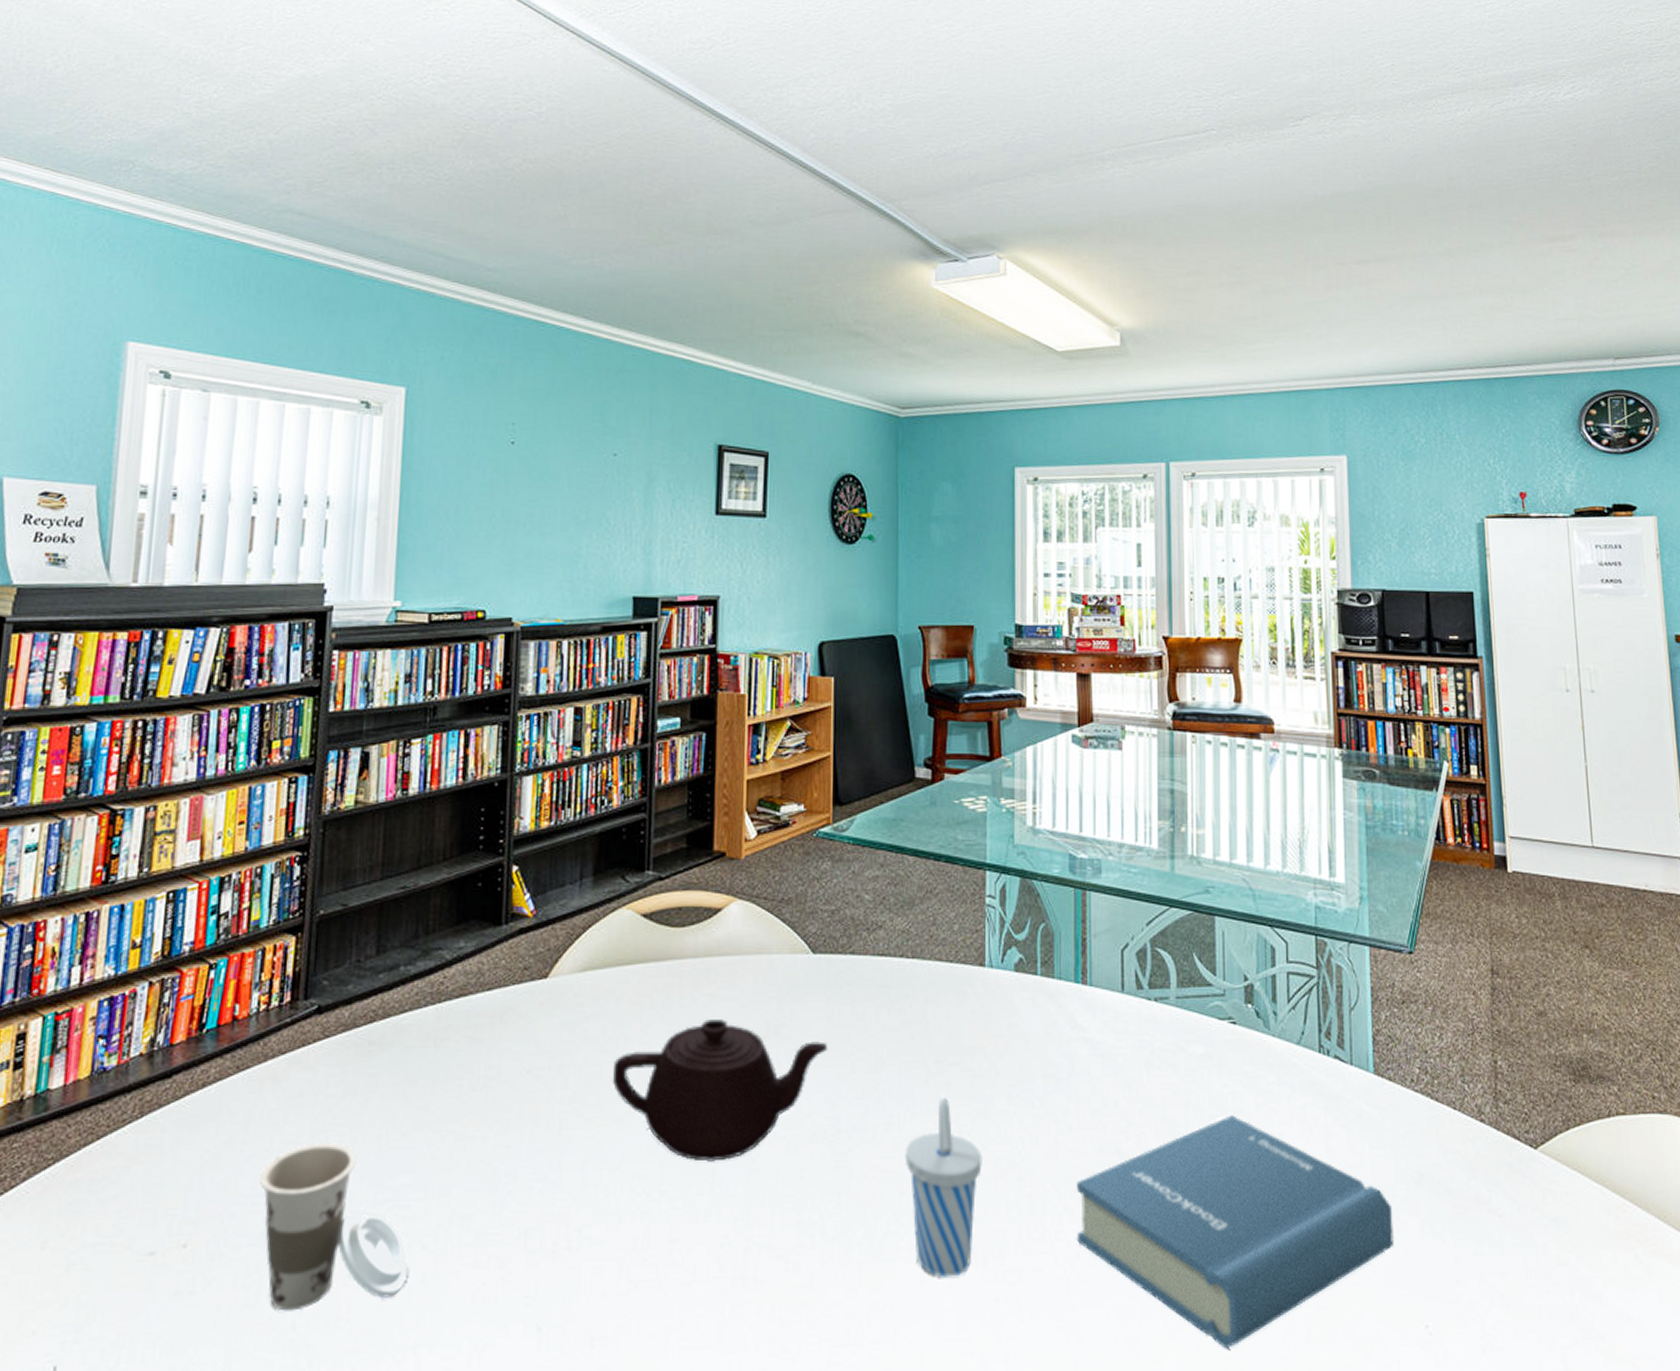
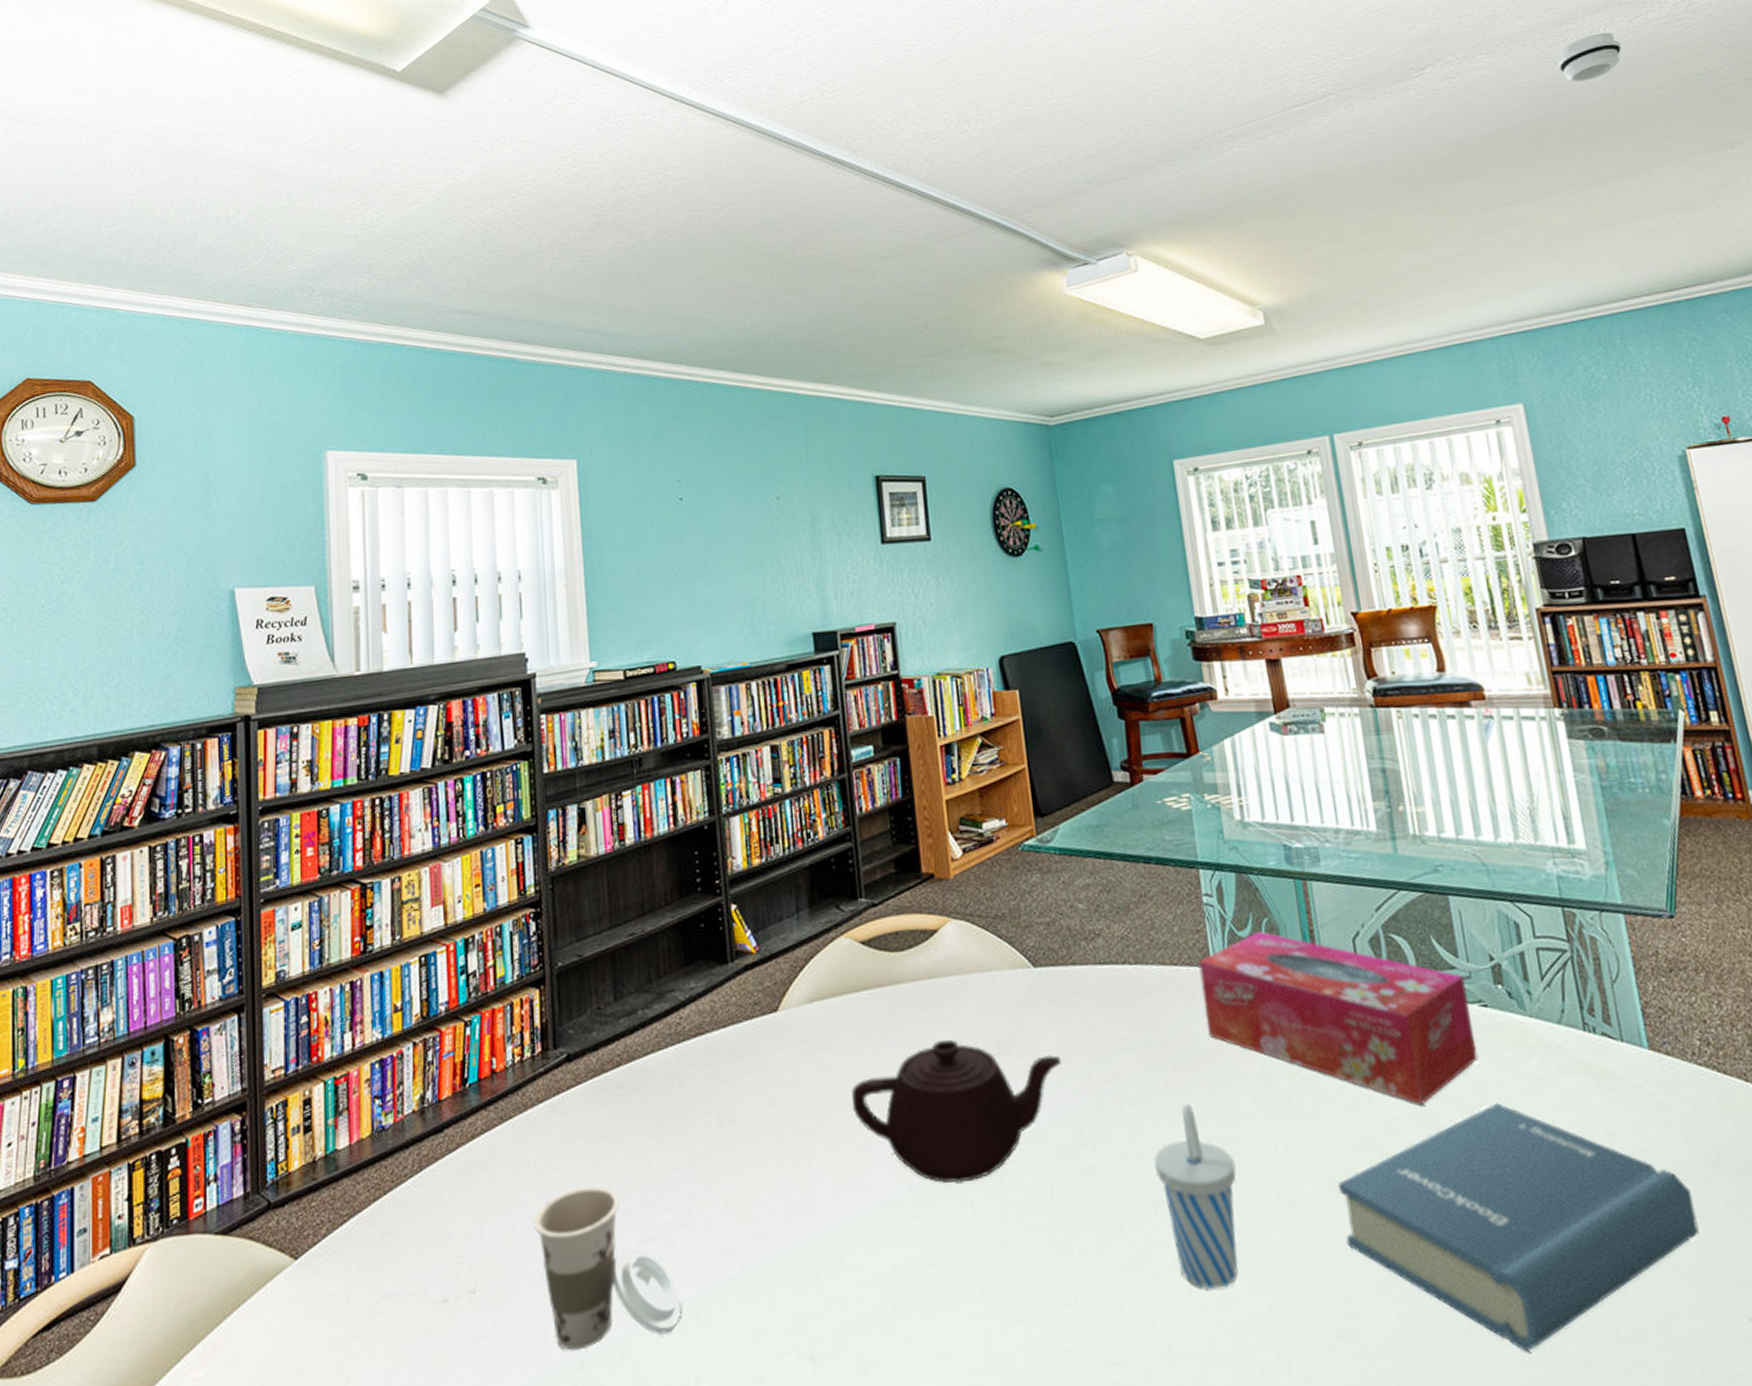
tissue box: none [973,935,1221,1113] -> present [1198,930,1478,1106]
smoke detector: none [1423,112,1481,157] -> present [1558,32,1622,82]

